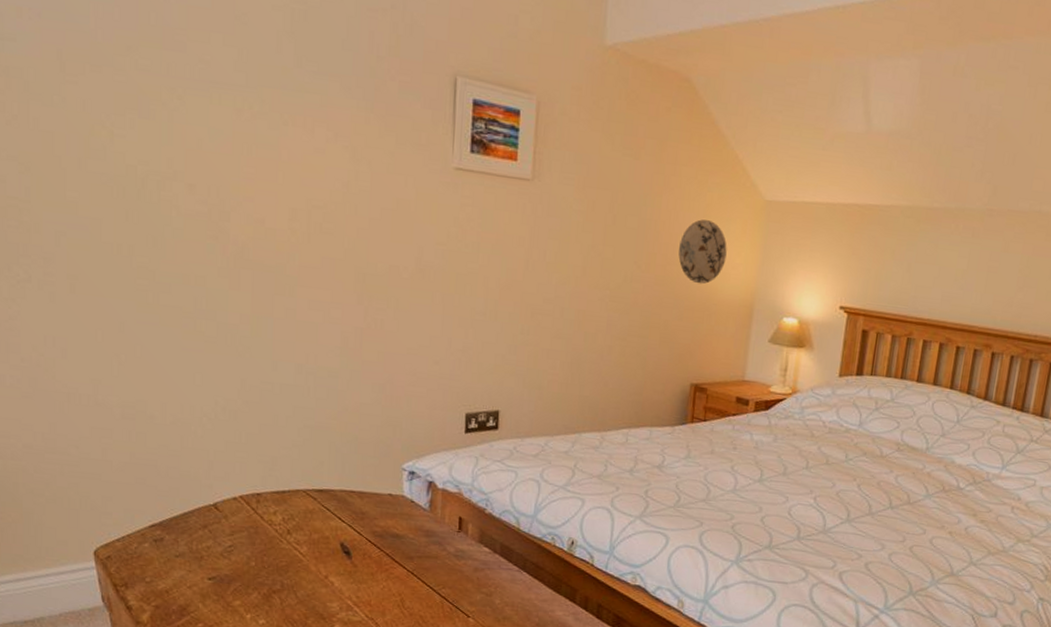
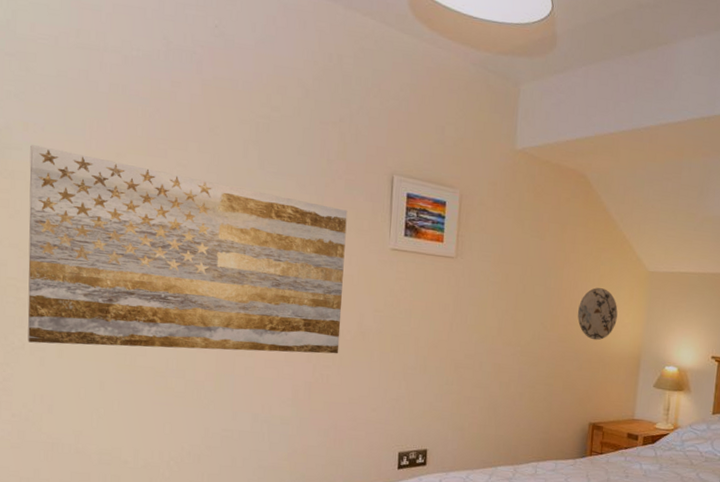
wall art: none [26,35,402,295] -> present [27,145,348,354]

